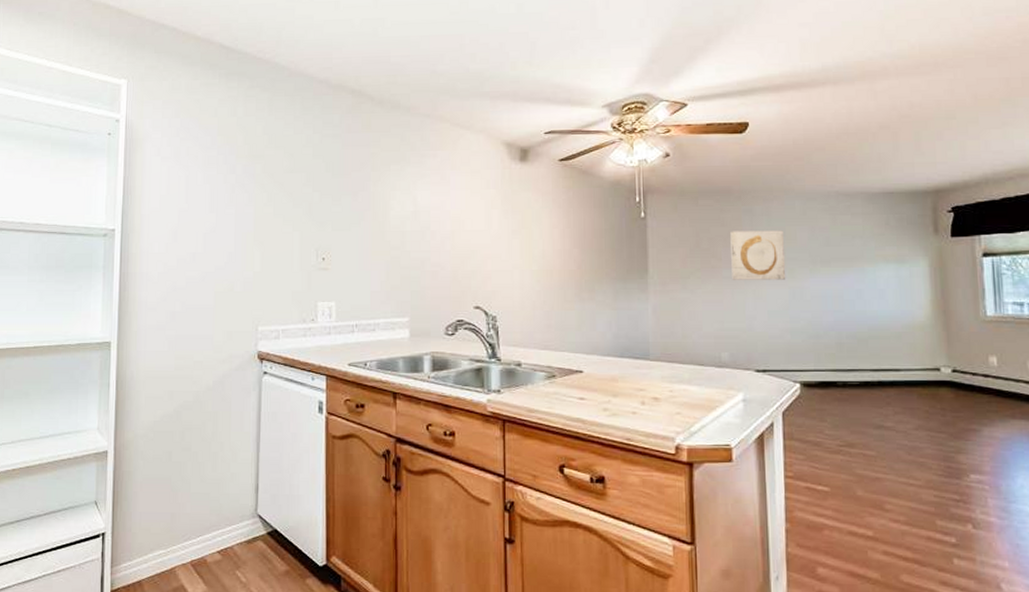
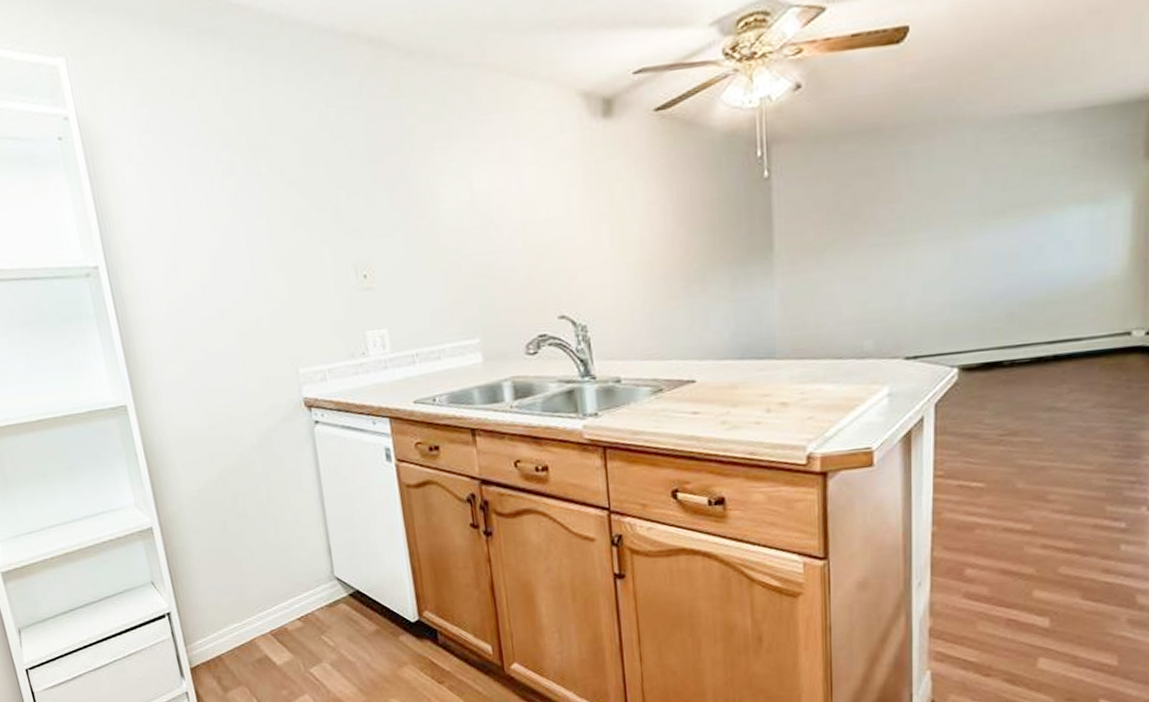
wall art: present [730,230,786,280] -> none [879,175,949,248]

